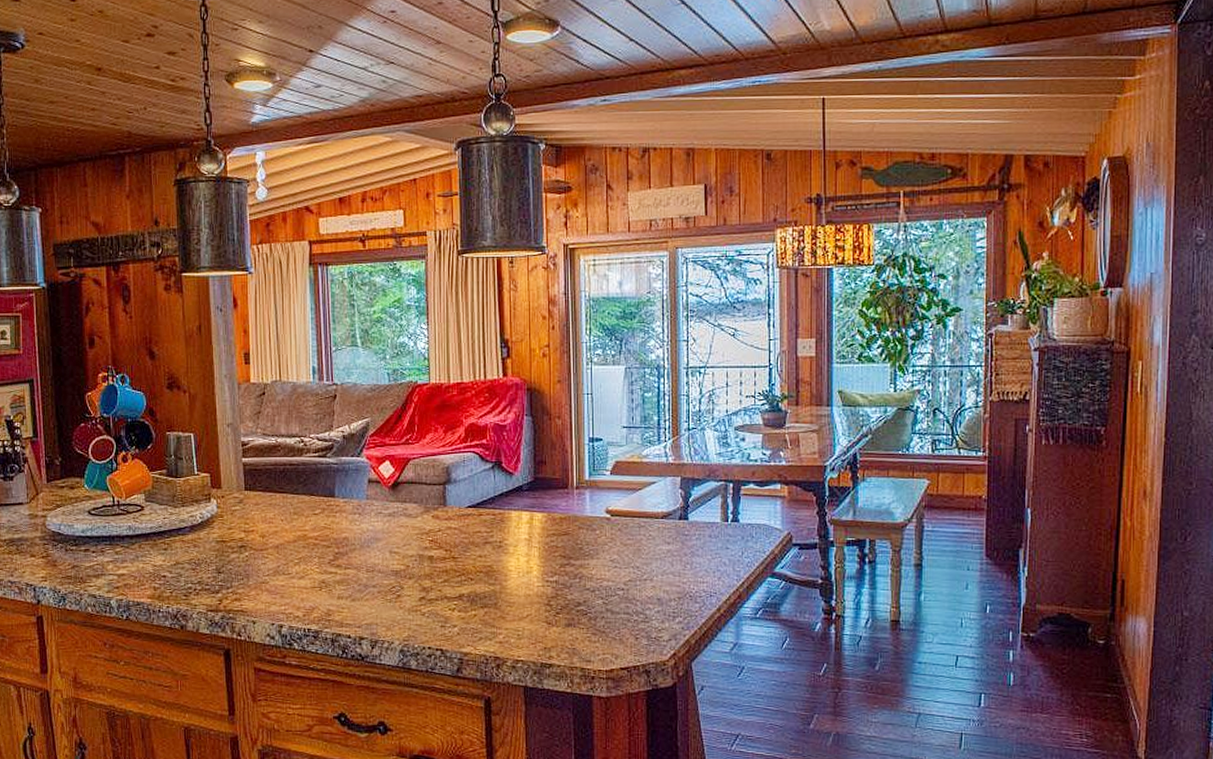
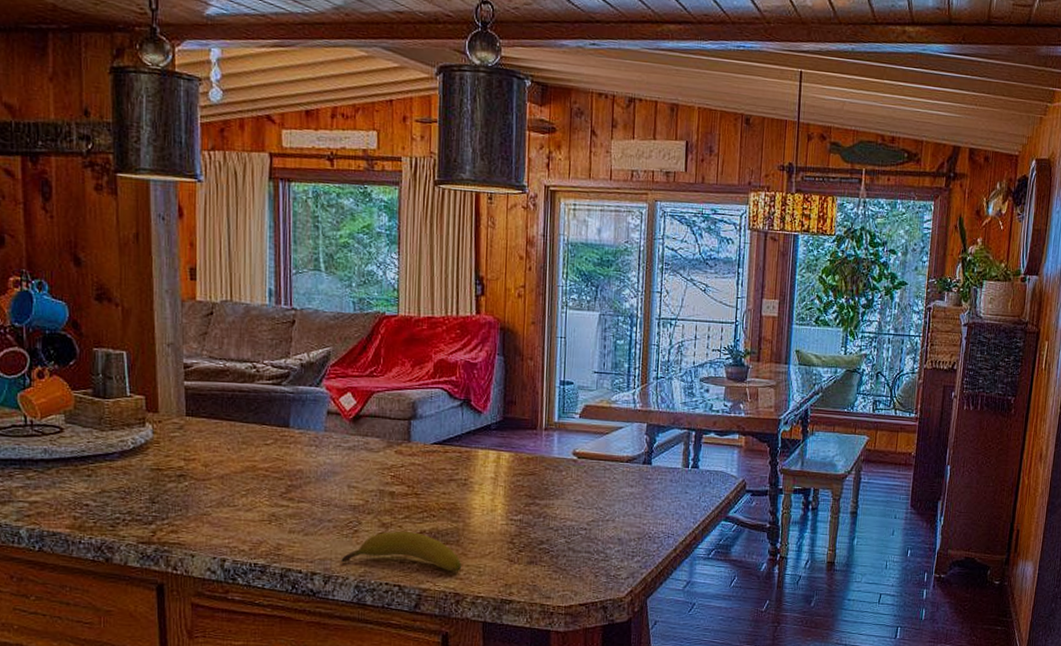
fruit: none [386,595,501,635] -> present [341,531,462,572]

